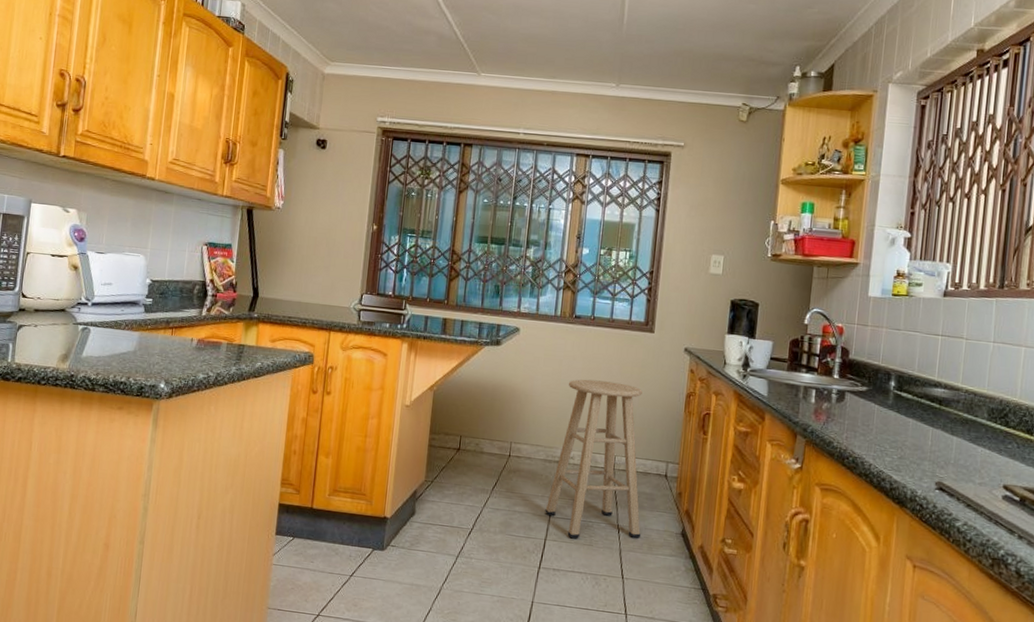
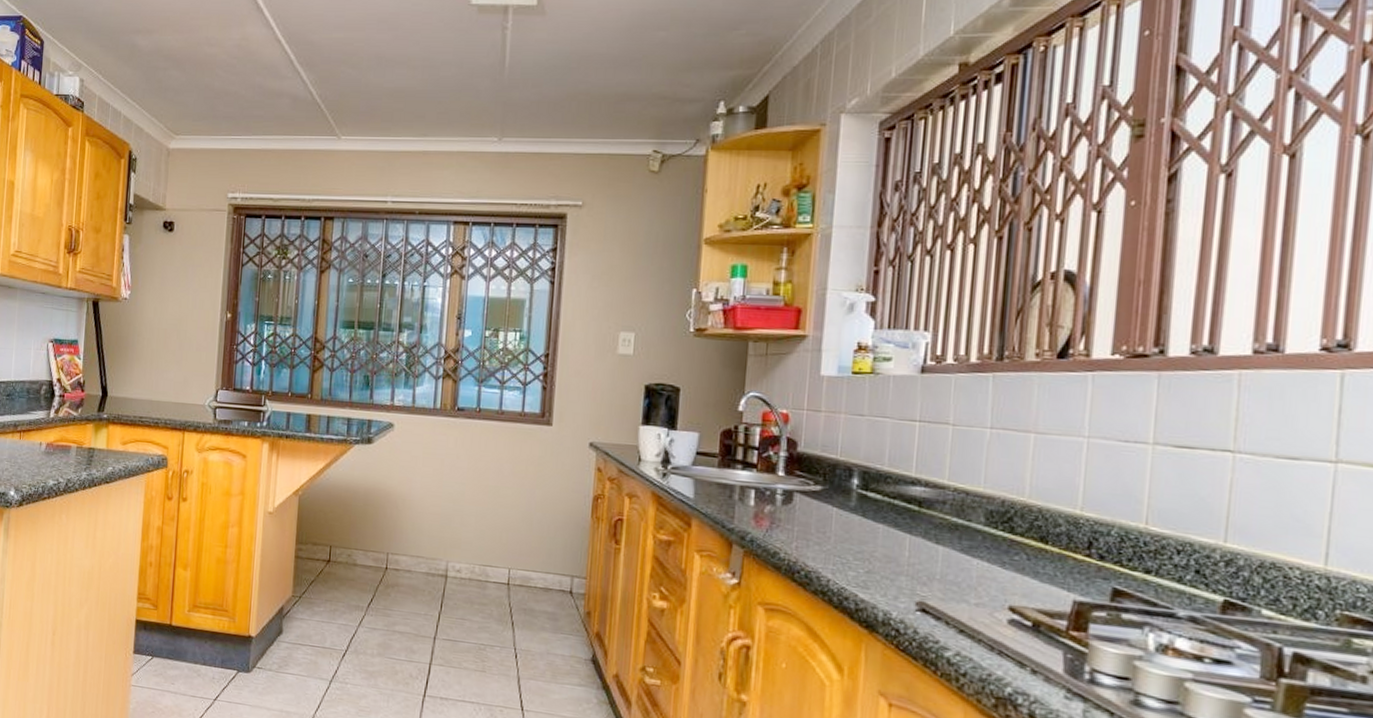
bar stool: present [545,379,643,539] -> none [429,480,543,665]

